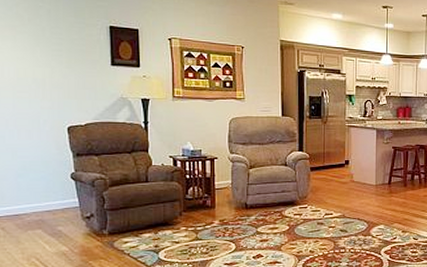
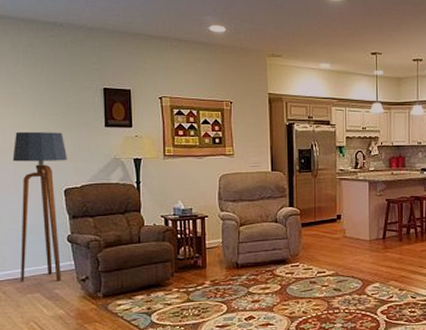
floor lamp: none [11,66,72,218] -> present [12,131,68,282]

